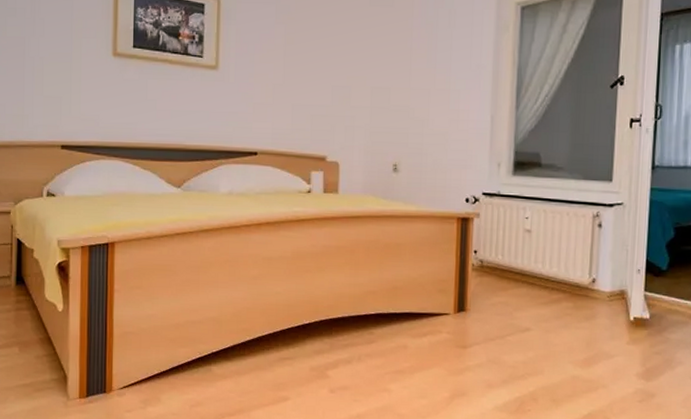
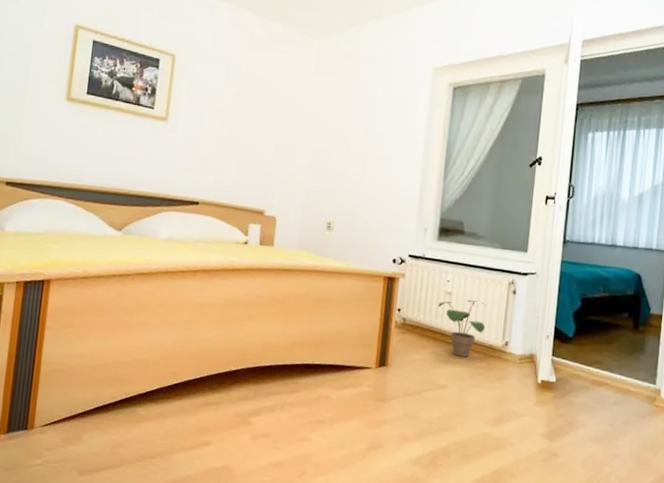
potted plant: none [517,236,570,298] -> present [438,300,486,357]

